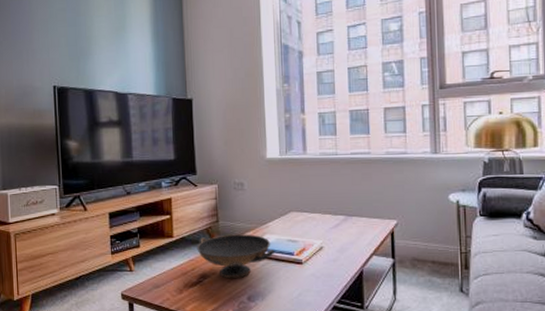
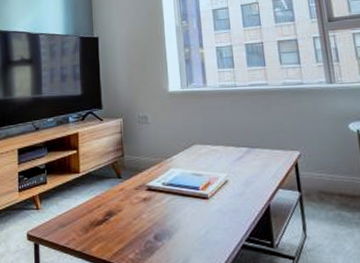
decorative bowl: present [197,234,275,279] -> none [102,168,181,217]

